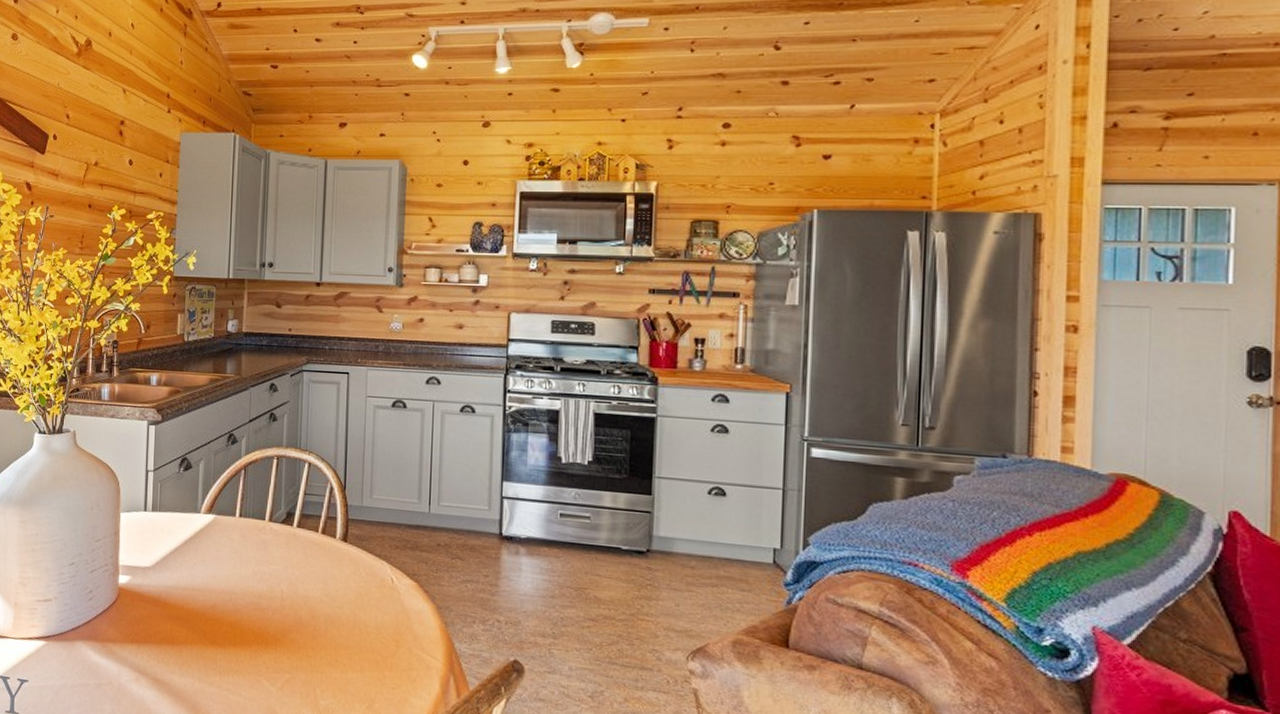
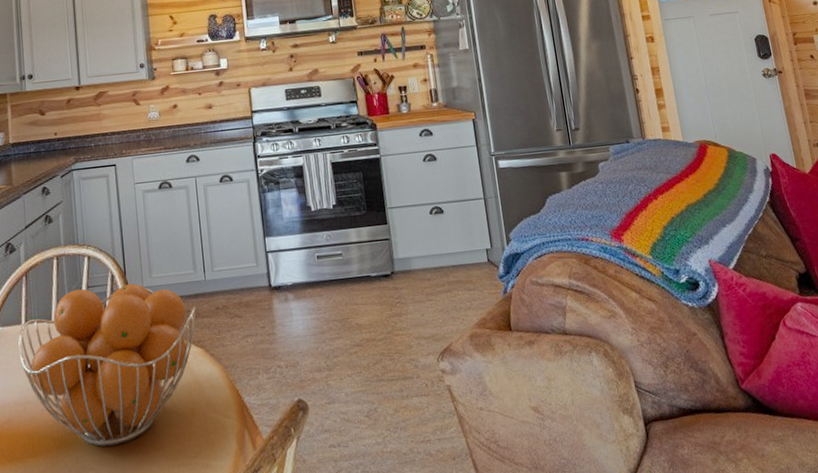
fruit basket: none [230,493,415,656] -> present [18,283,196,447]

